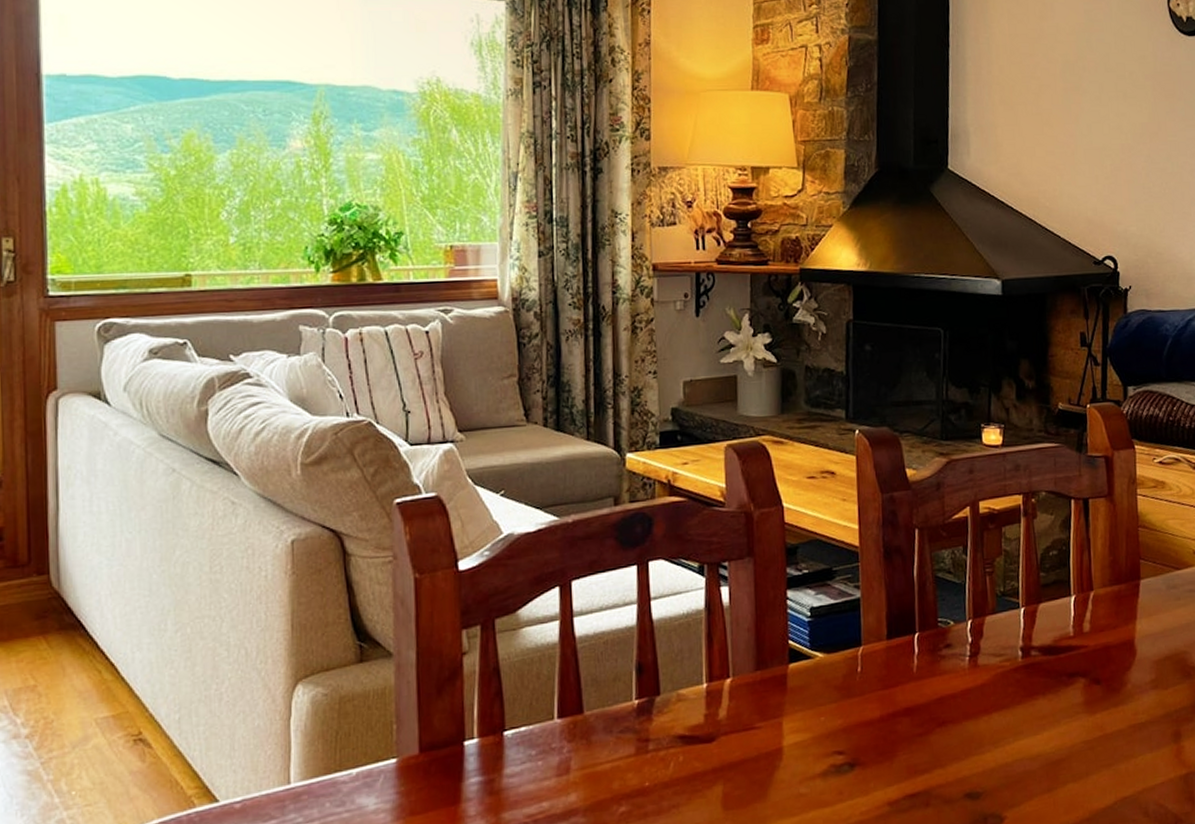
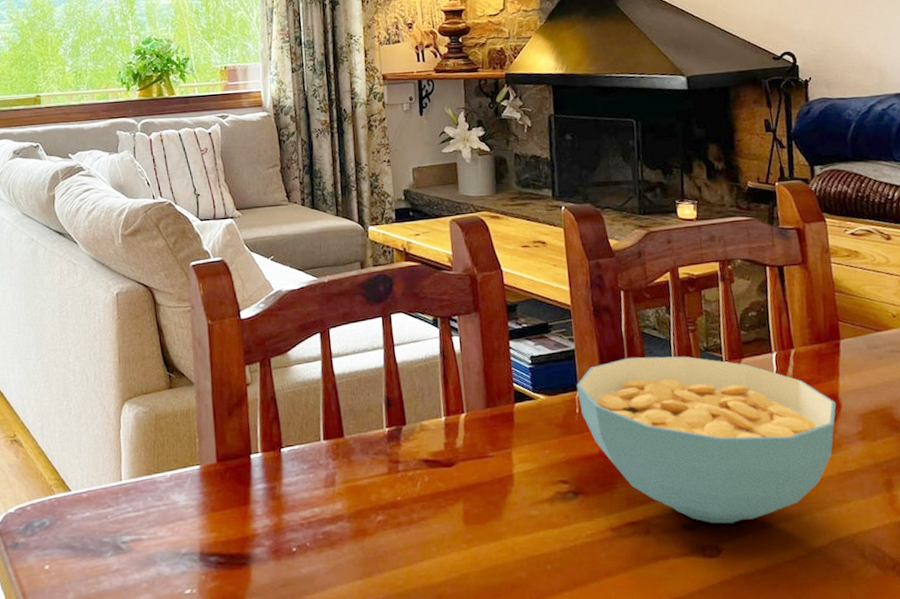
cereal bowl: none [859,602,1132,790] -> present [576,356,837,524]

